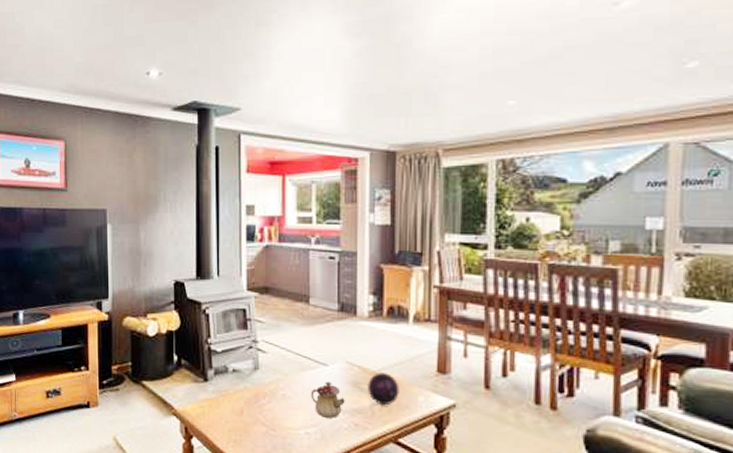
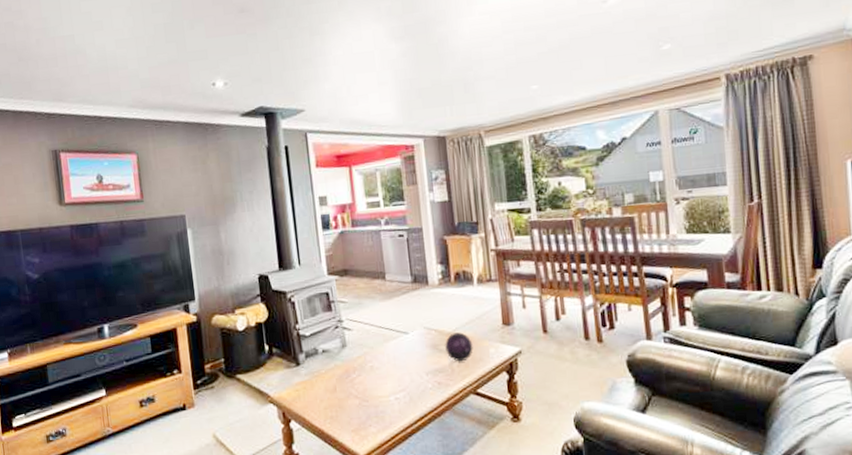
teapot: present [310,381,345,418] -> none [395,348,427,382]

